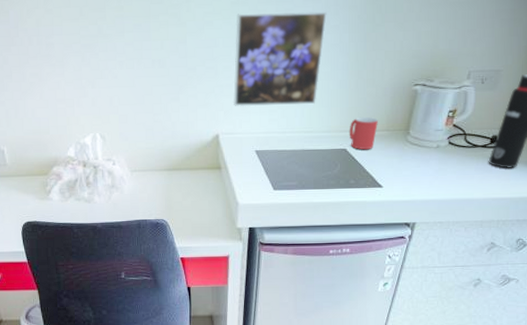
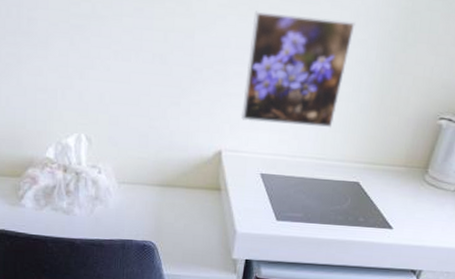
mug: present [349,116,379,150] -> none [364,148,398,186]

